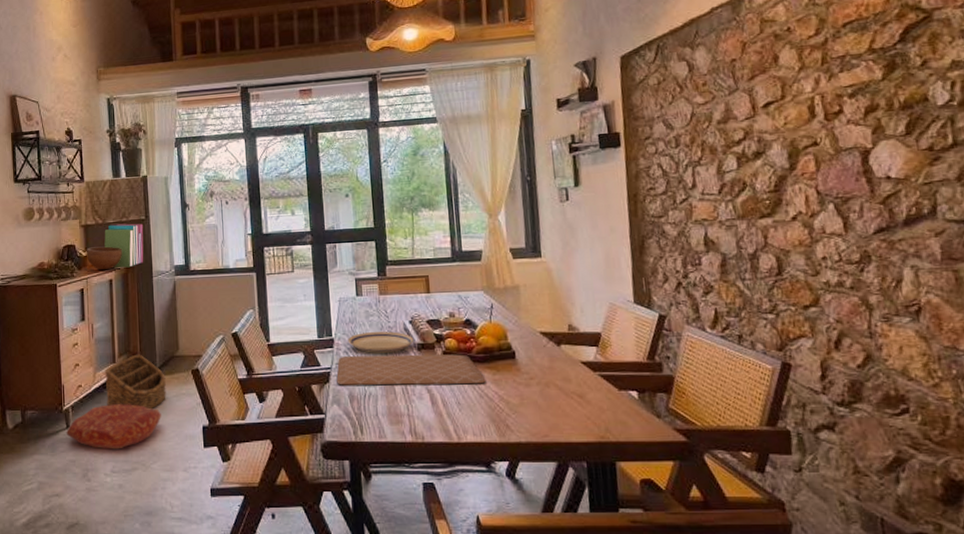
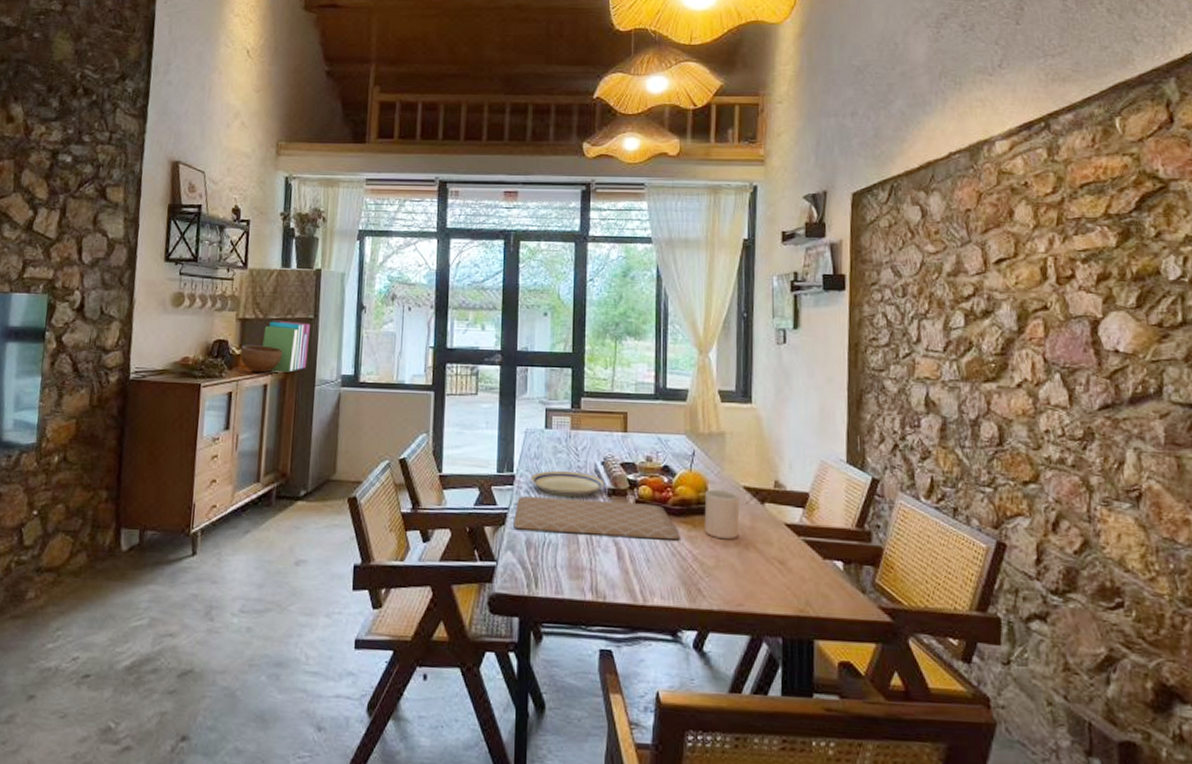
cushion: present [67,403,161,450] -> none [191,530,307,585]
basket: present [105,354,166,410] -> none [244,474,317,541]
mug: none [505,336,539,380] -> present [704,489,740,540]

